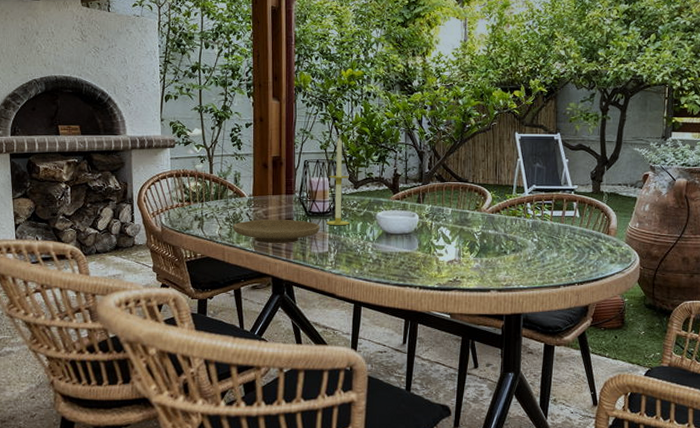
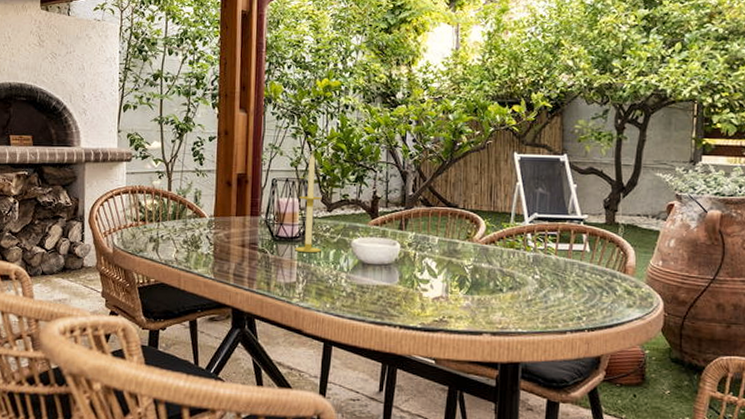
plate: present [232,219,321,244] -> none [190,243,289,271]

